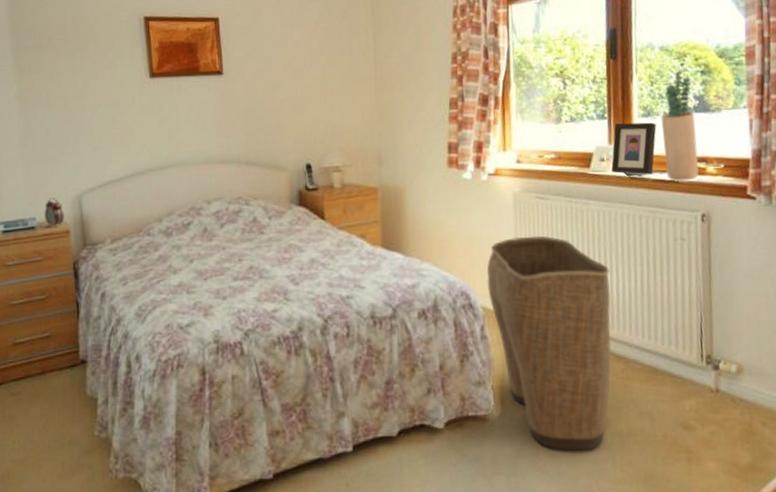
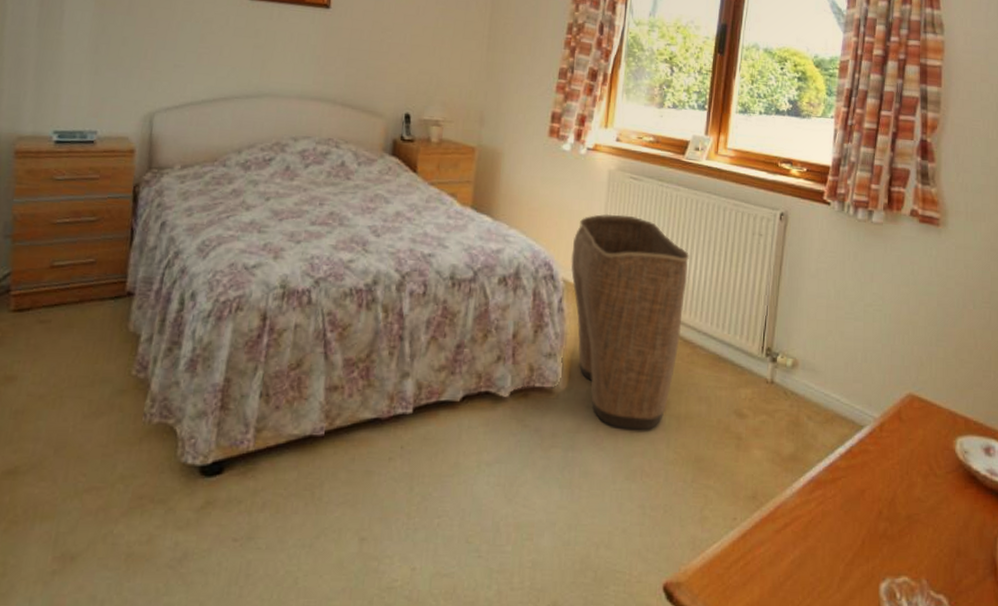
alarm clock: present [44,198,64,227] -> none [107,112,131,144]
picture frame: present [611,122,657,175] -> none [705,116,751,170]
vase: present [660,65,699,181] -> none [754,69,788,180]

